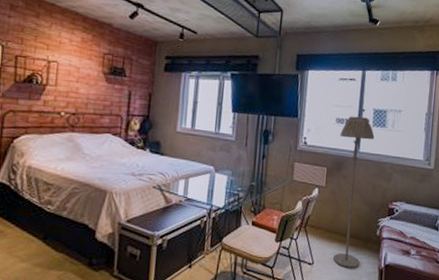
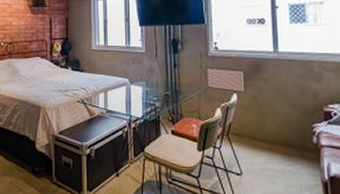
floor lamp: present [333,116,375,268] -> none [253,14,298,180]

